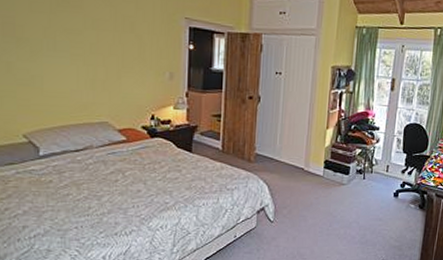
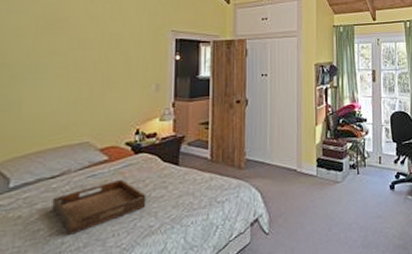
serving tray: none [78,158,162,202] -> present [51,178,147,235]

